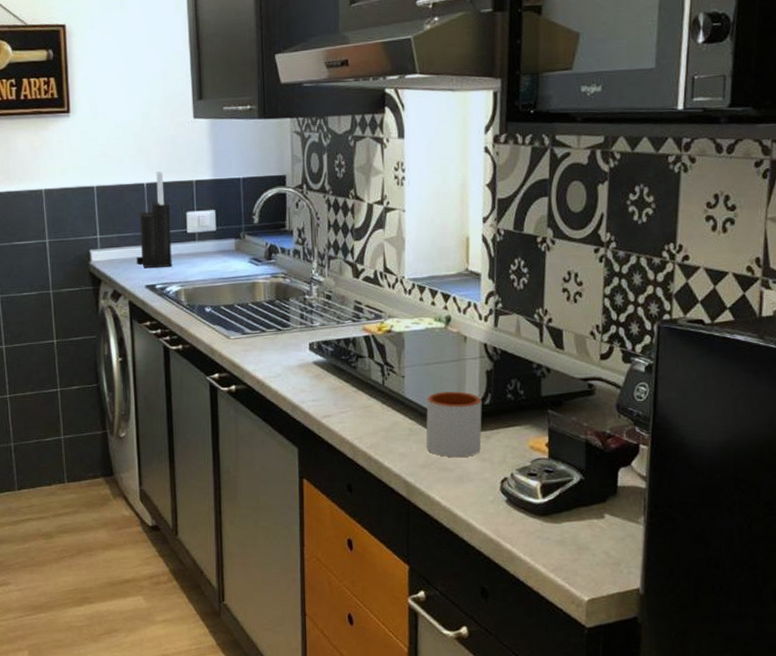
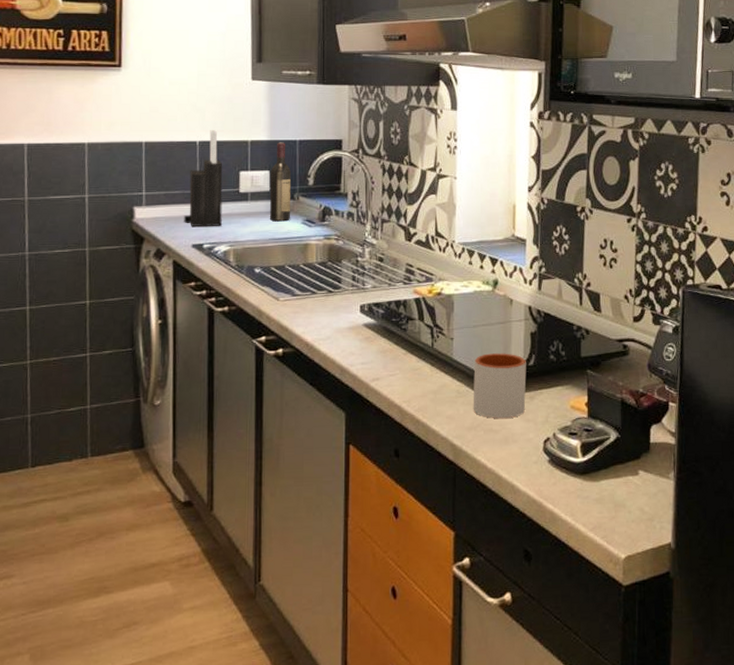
wine bottle: none [216,180,237,261] -> present [270,142,292,222]

